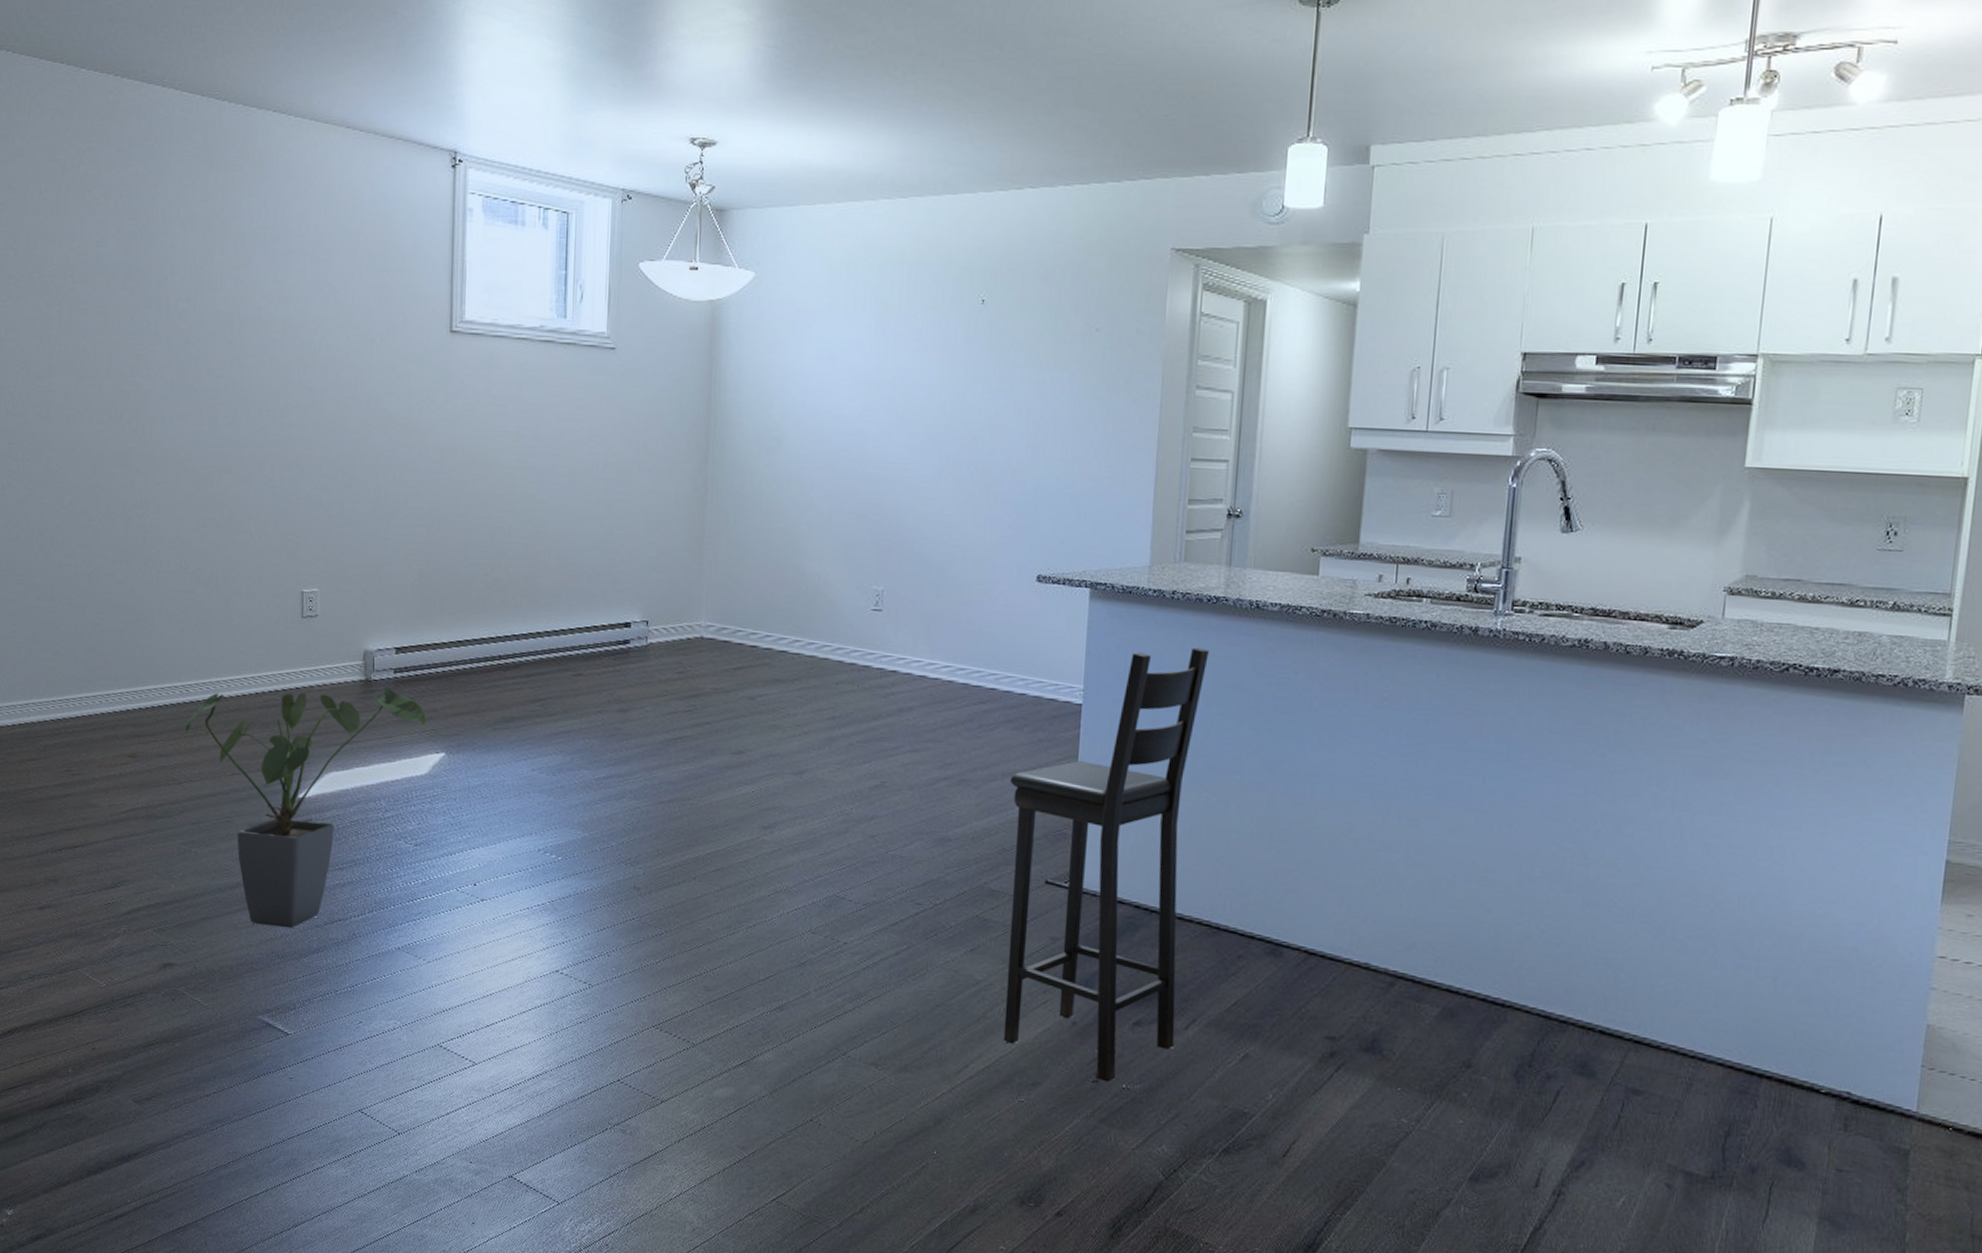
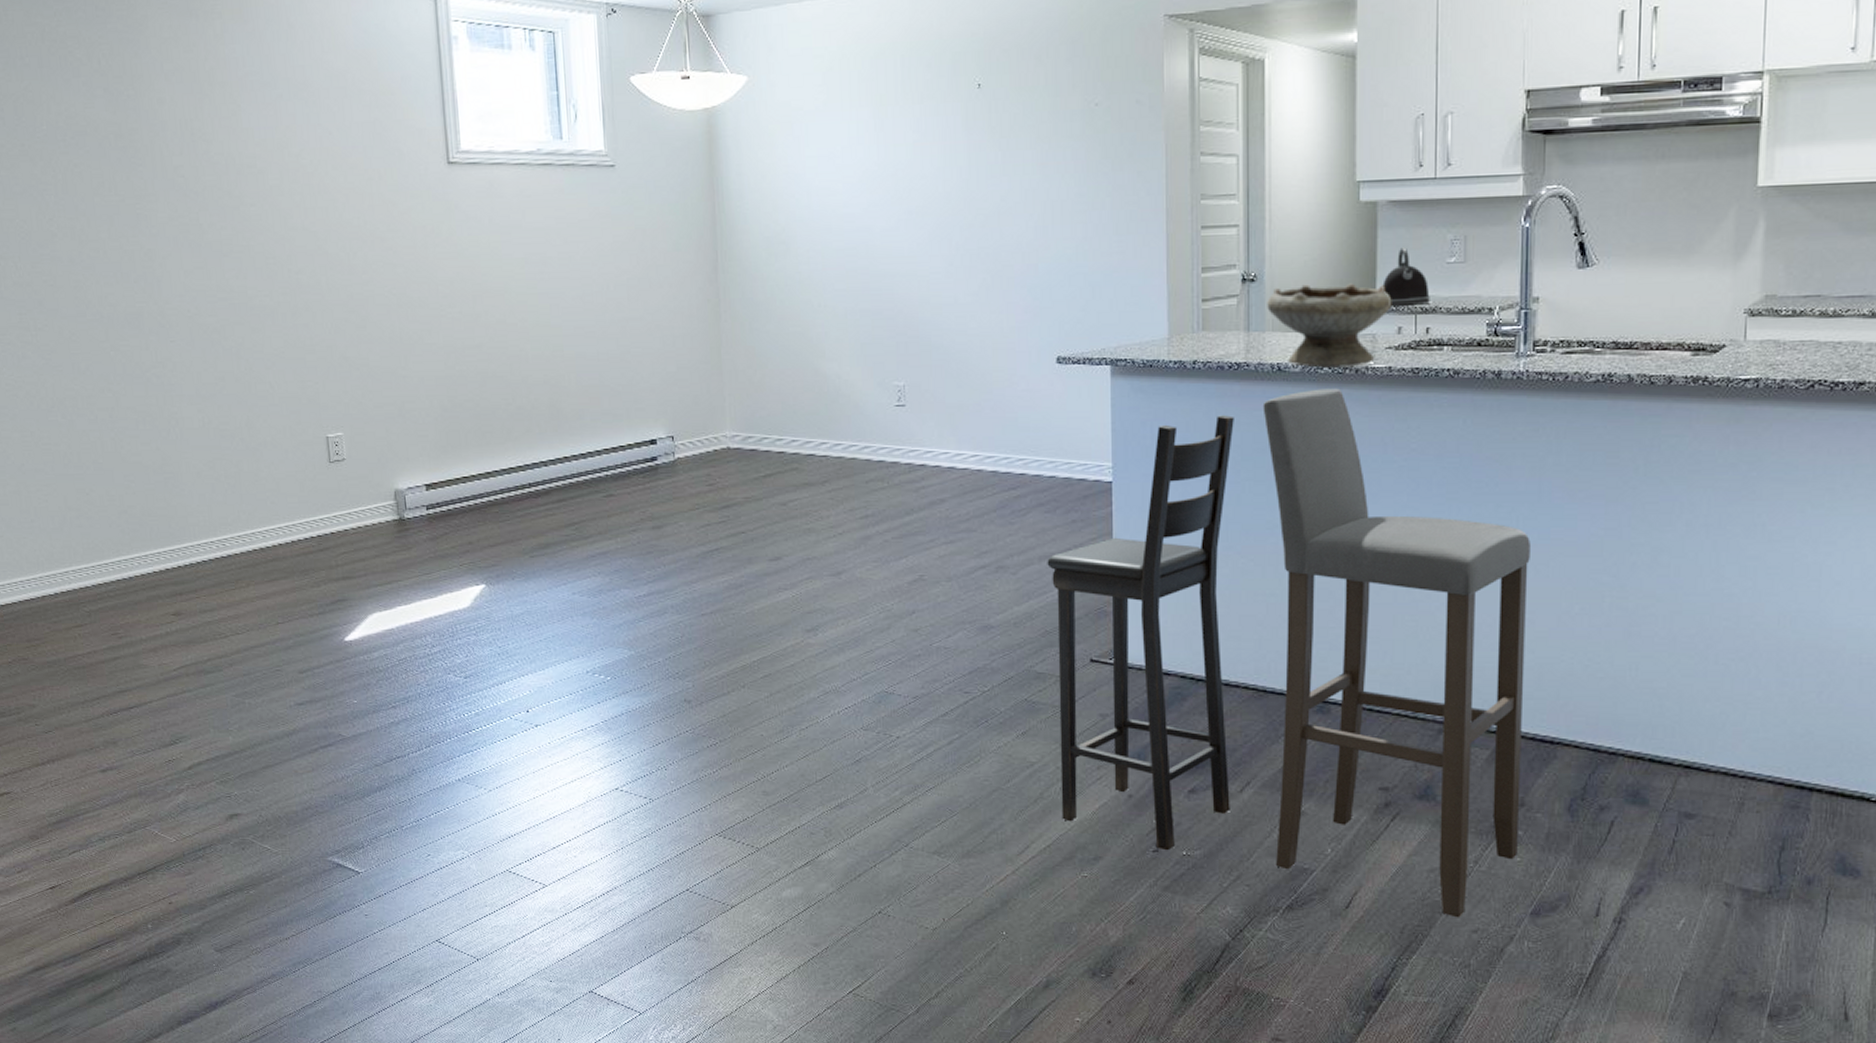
house plant: present [184,686,426,929] -> none [225,523,463,770]
bar stool: none [1216,629,1496,1177] -> present [1262,388,1530,918]
bowl: none [1250,525,1375,611] -> present [1267,283,1392,368]
kettle: none [1366,497,1413,555] -> present [1382,247,1430,306]

